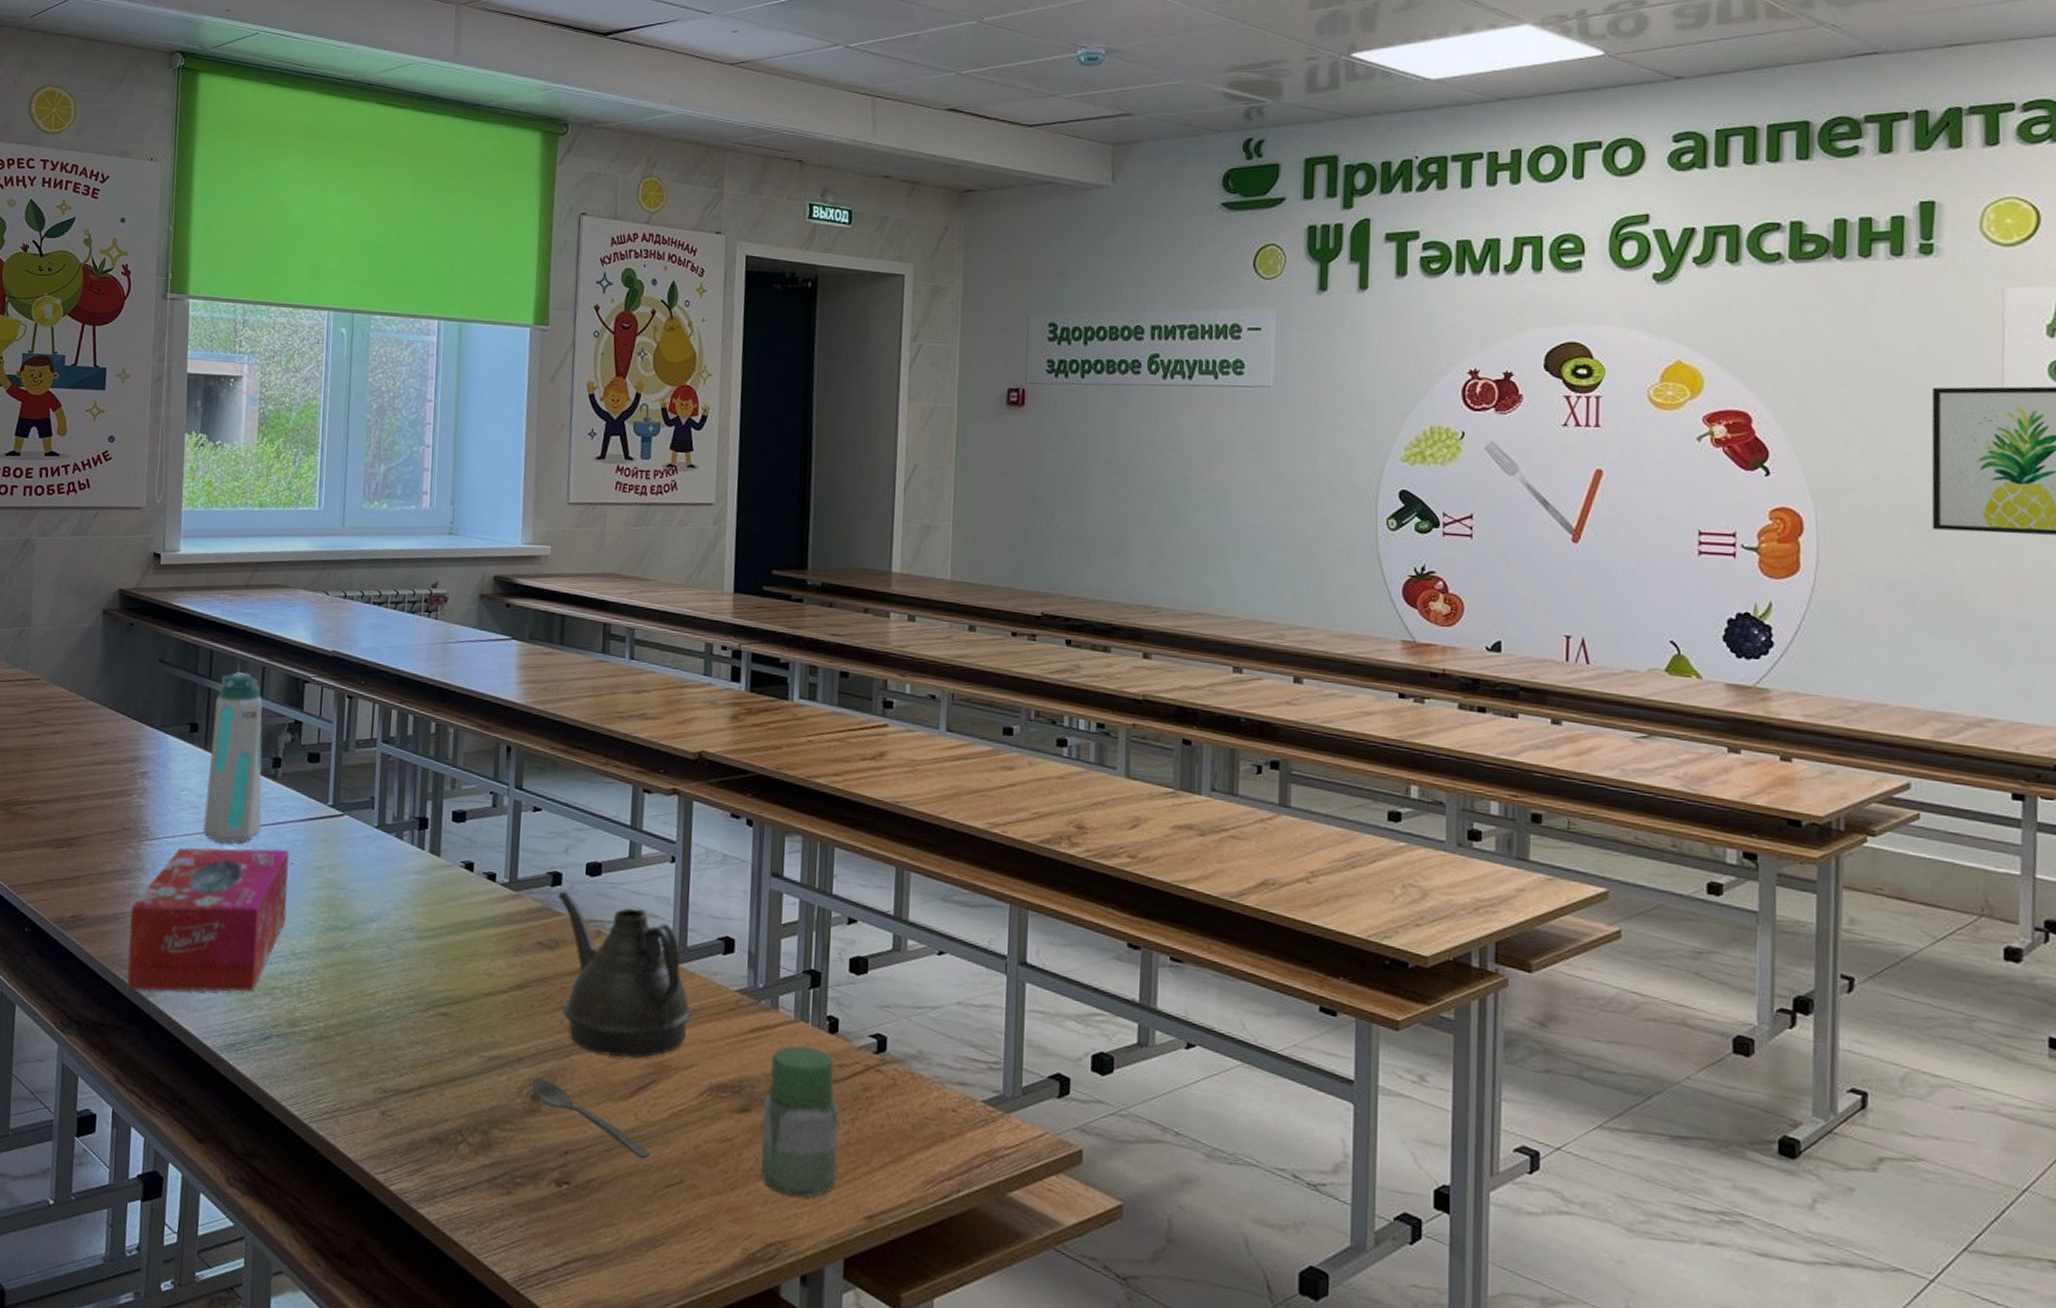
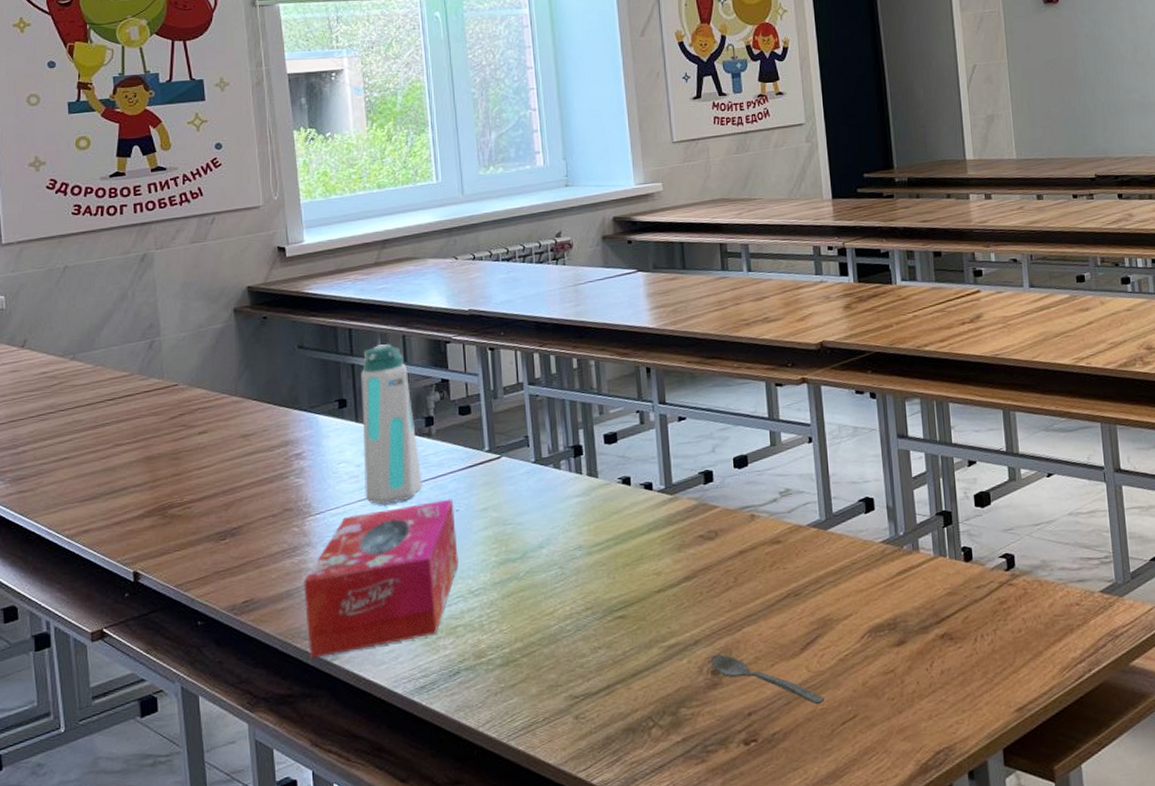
teapot: present [557,891,693,1058] -> none [711,486,845,622]
jar: present [761,1045,840,1197] -> none [917,576,988,707]

